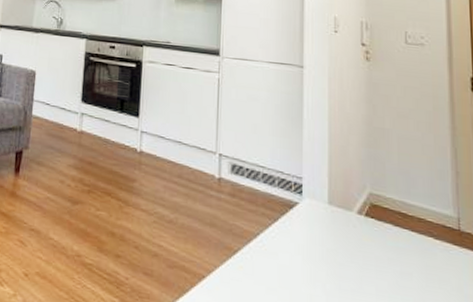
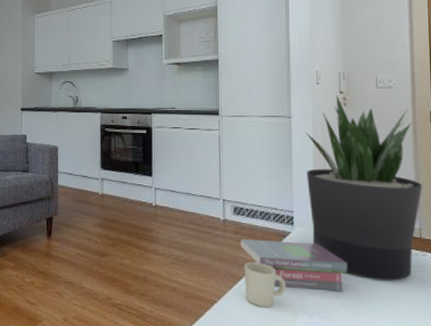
books: none [237,204,367,285] -> present [240,239,348,291]
mug: none [240,233,290,293] -> present [244,262,286,307]
planter: none [319,47,461,280] -> present [306,95,422,281]

